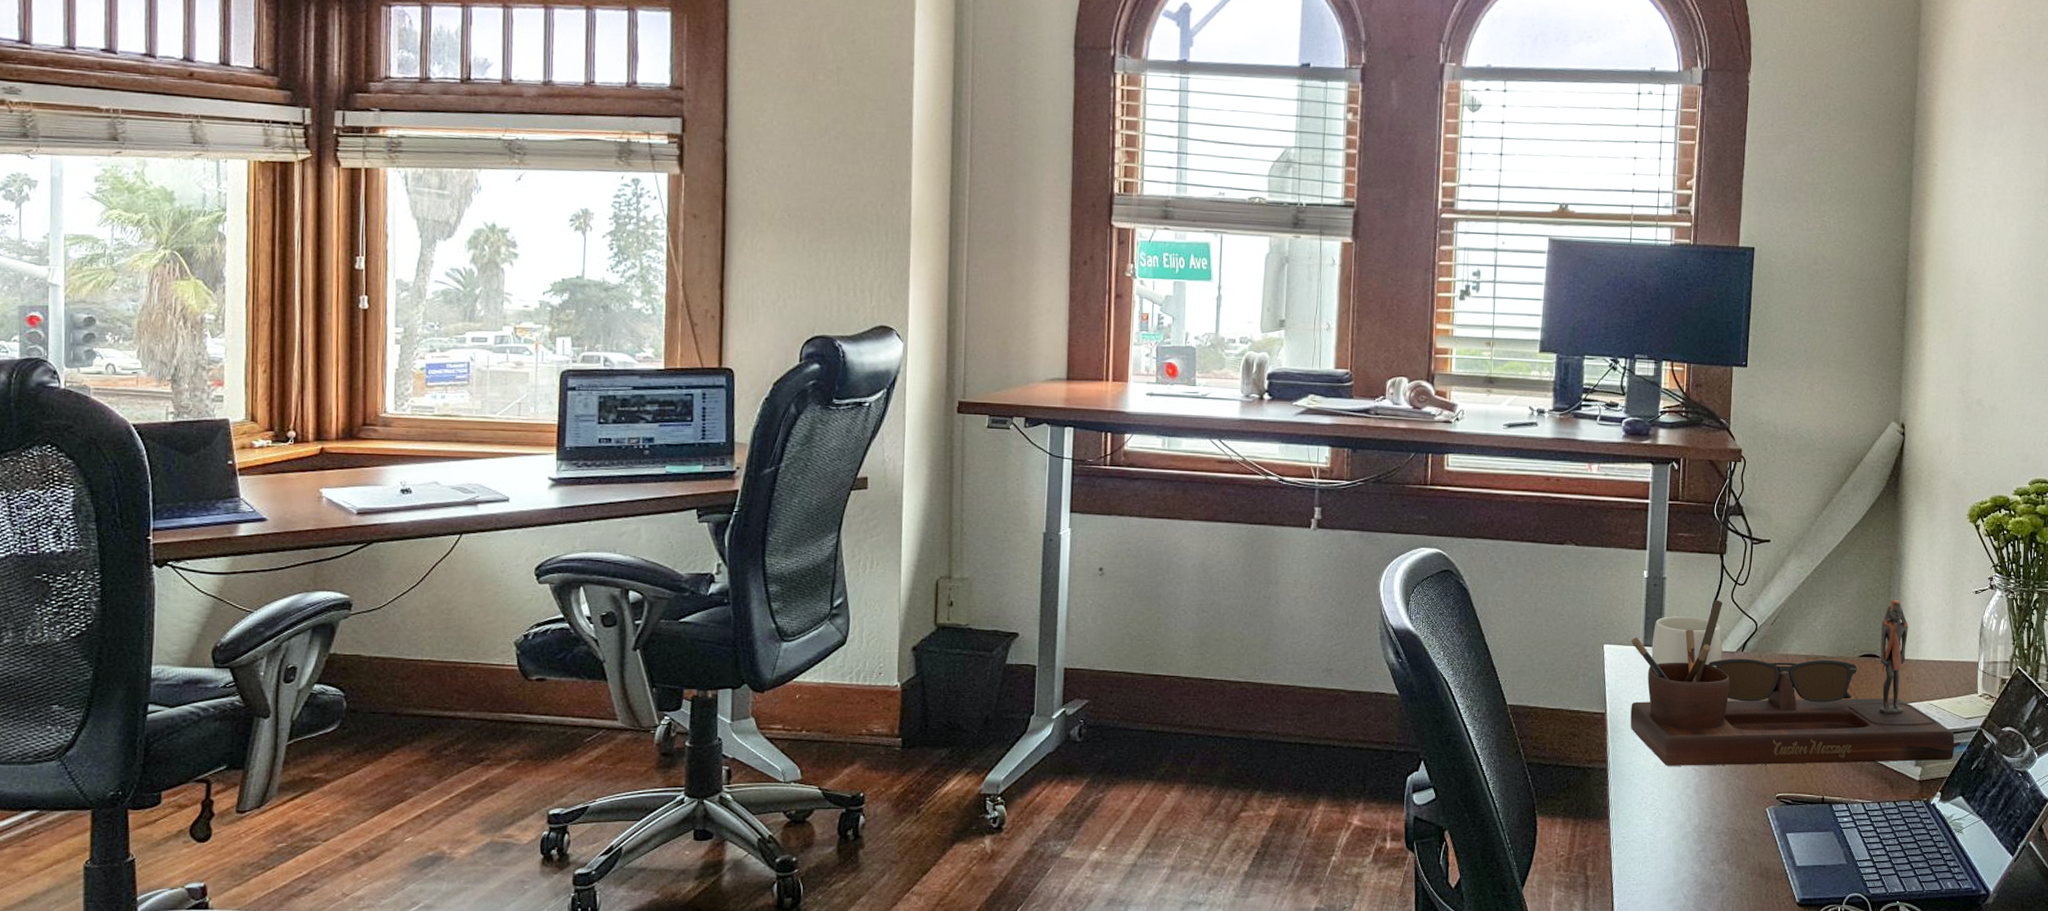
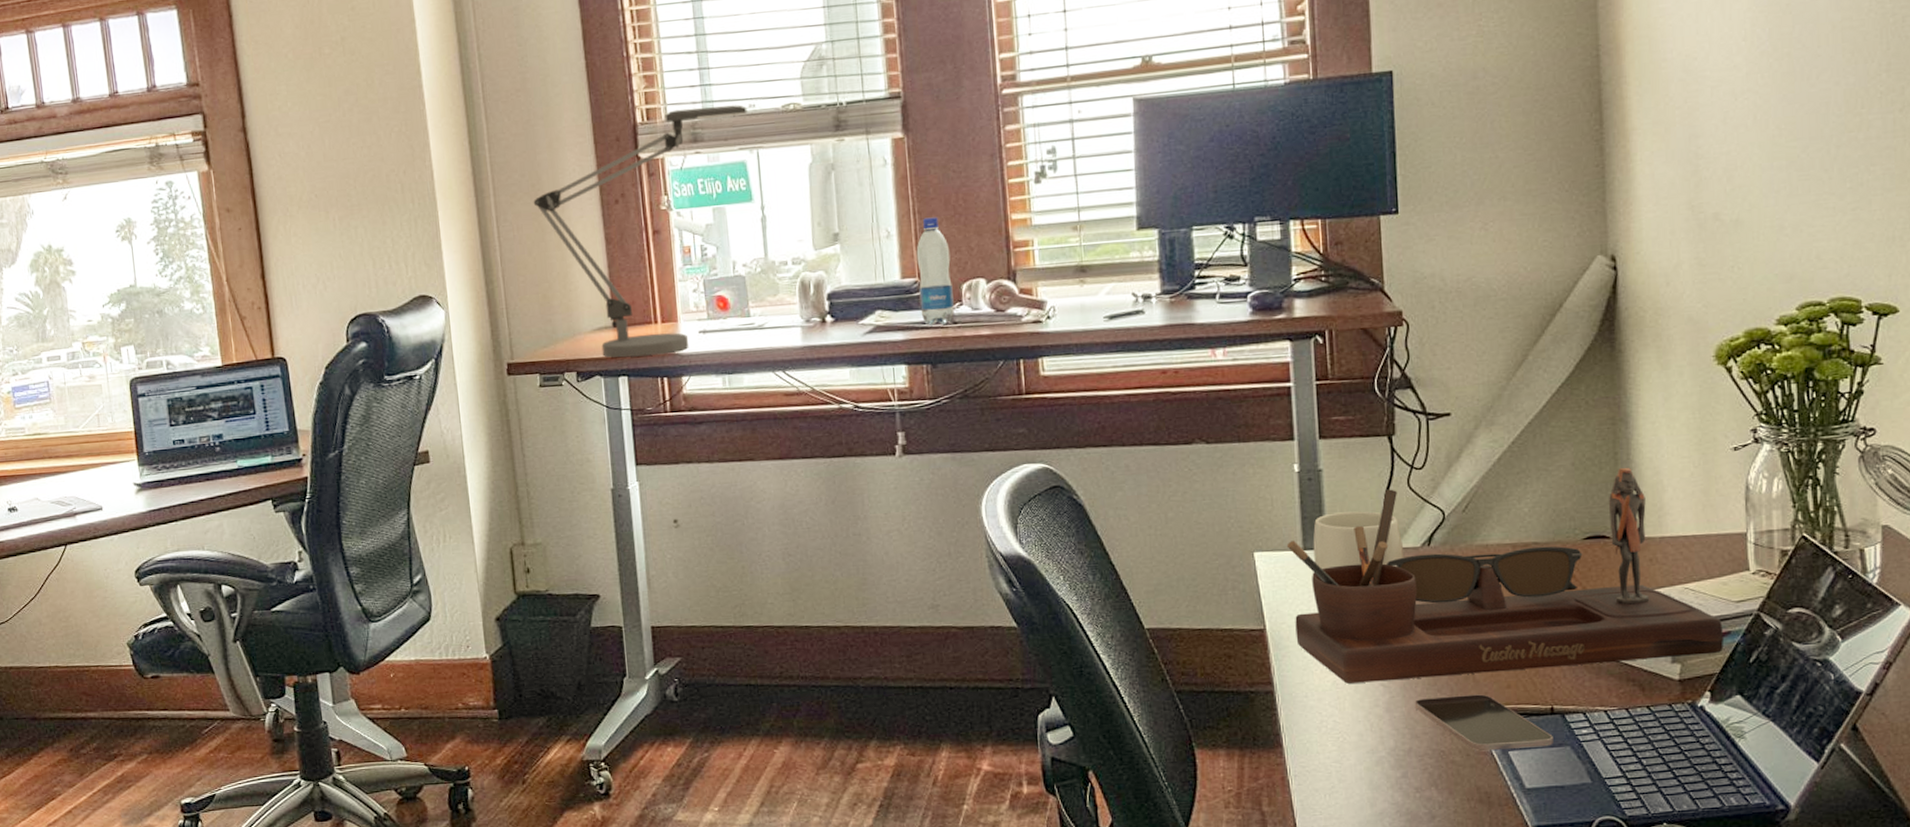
desk lamp: none [1005,186,1217,411] -> present [533,104,747,358]
bottle: none [1348,317,1380,414] -> present [916,217,955,326]
smartphone: none [1717,782,1821,832] -> present [1414,694,1553,752]

